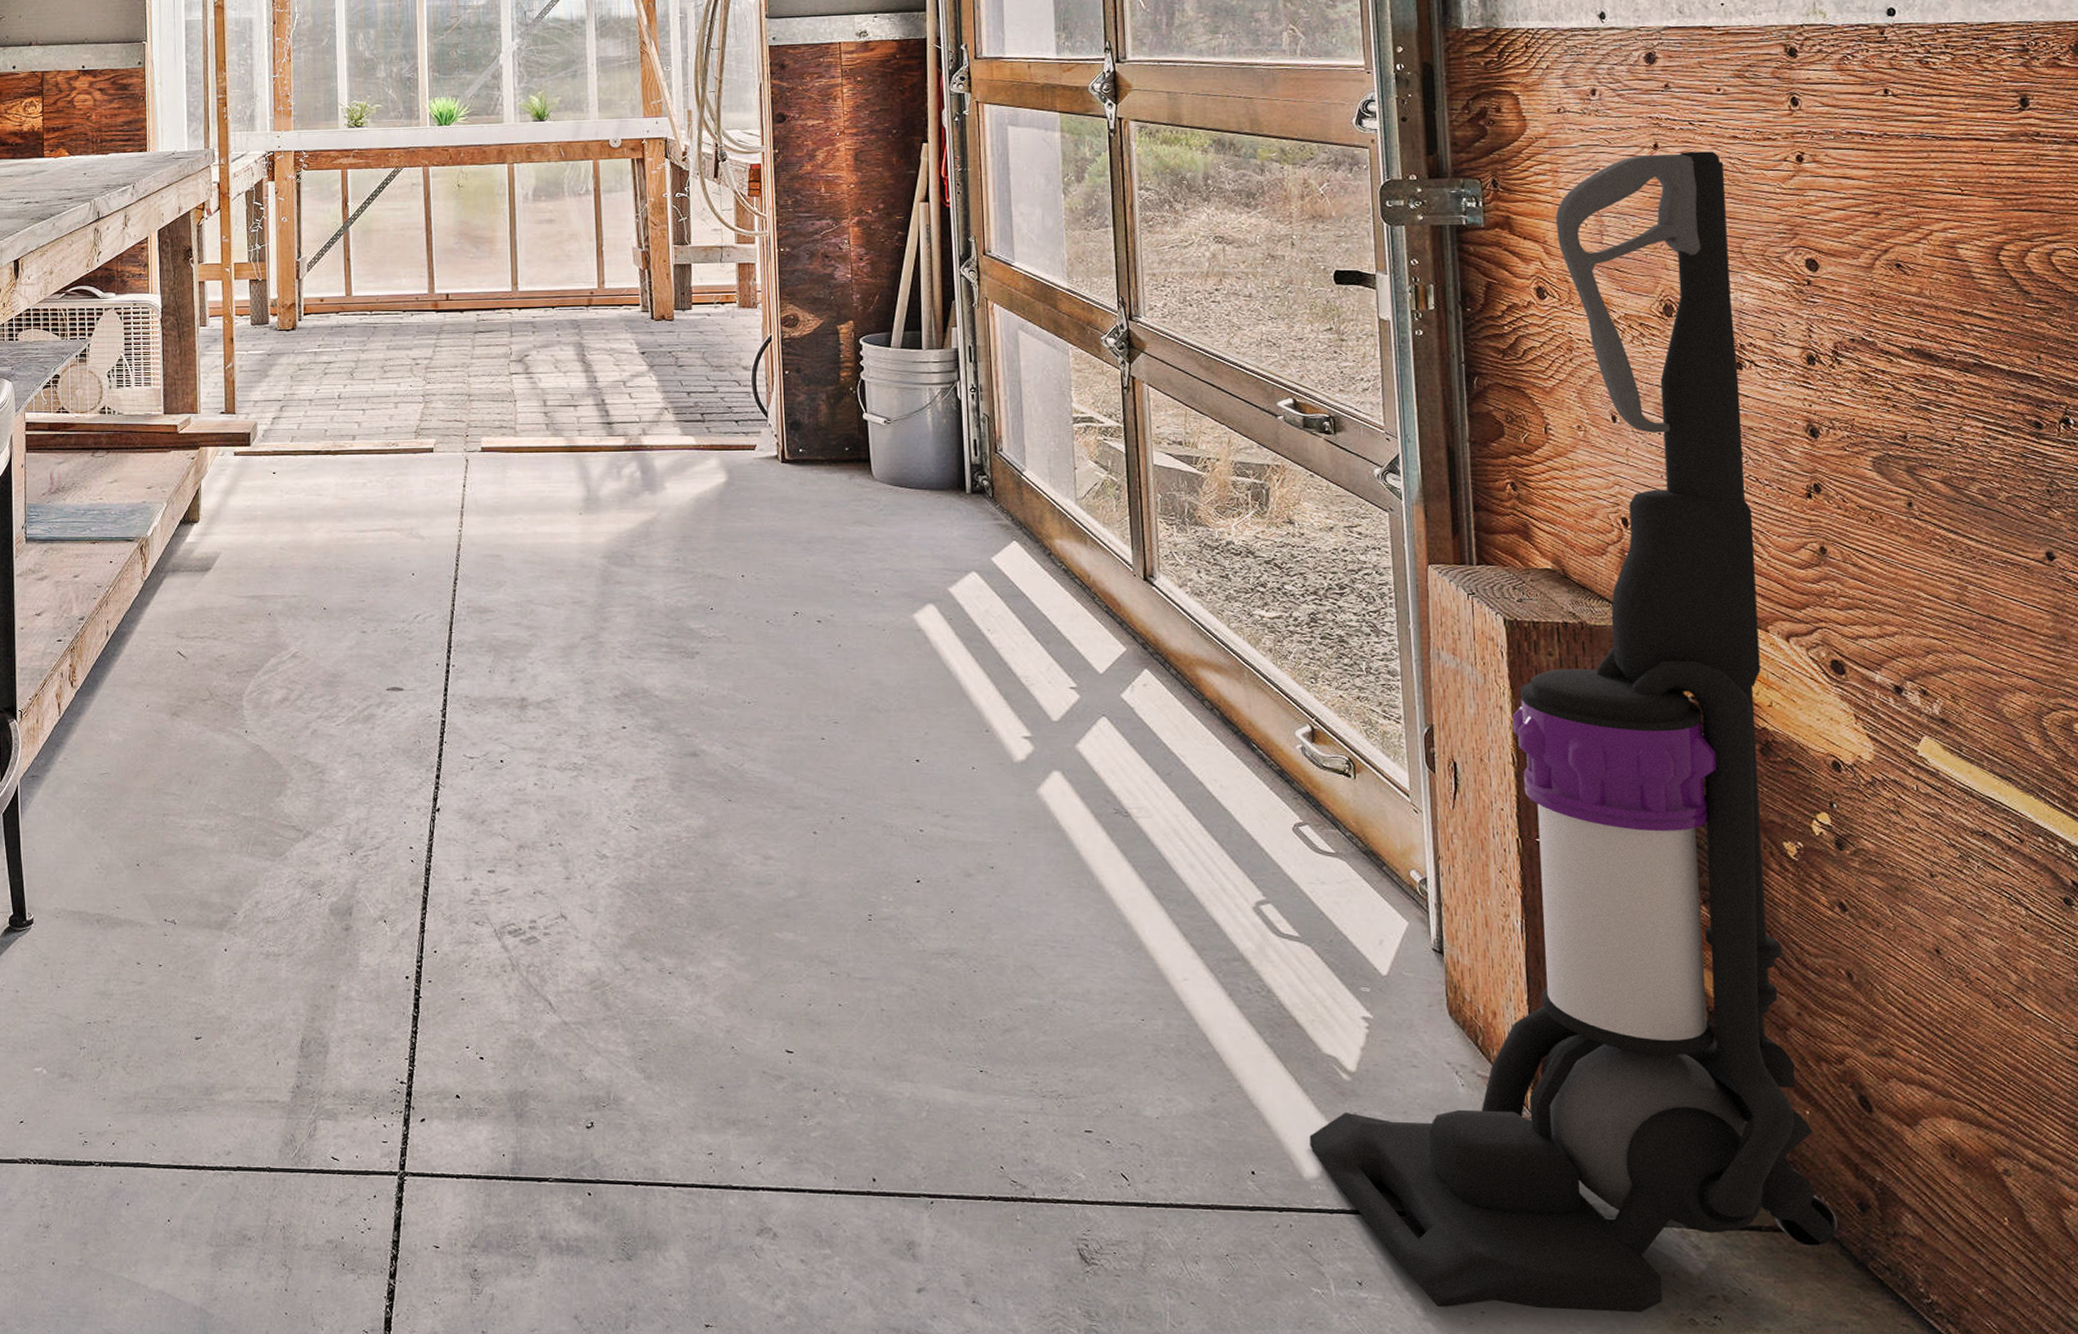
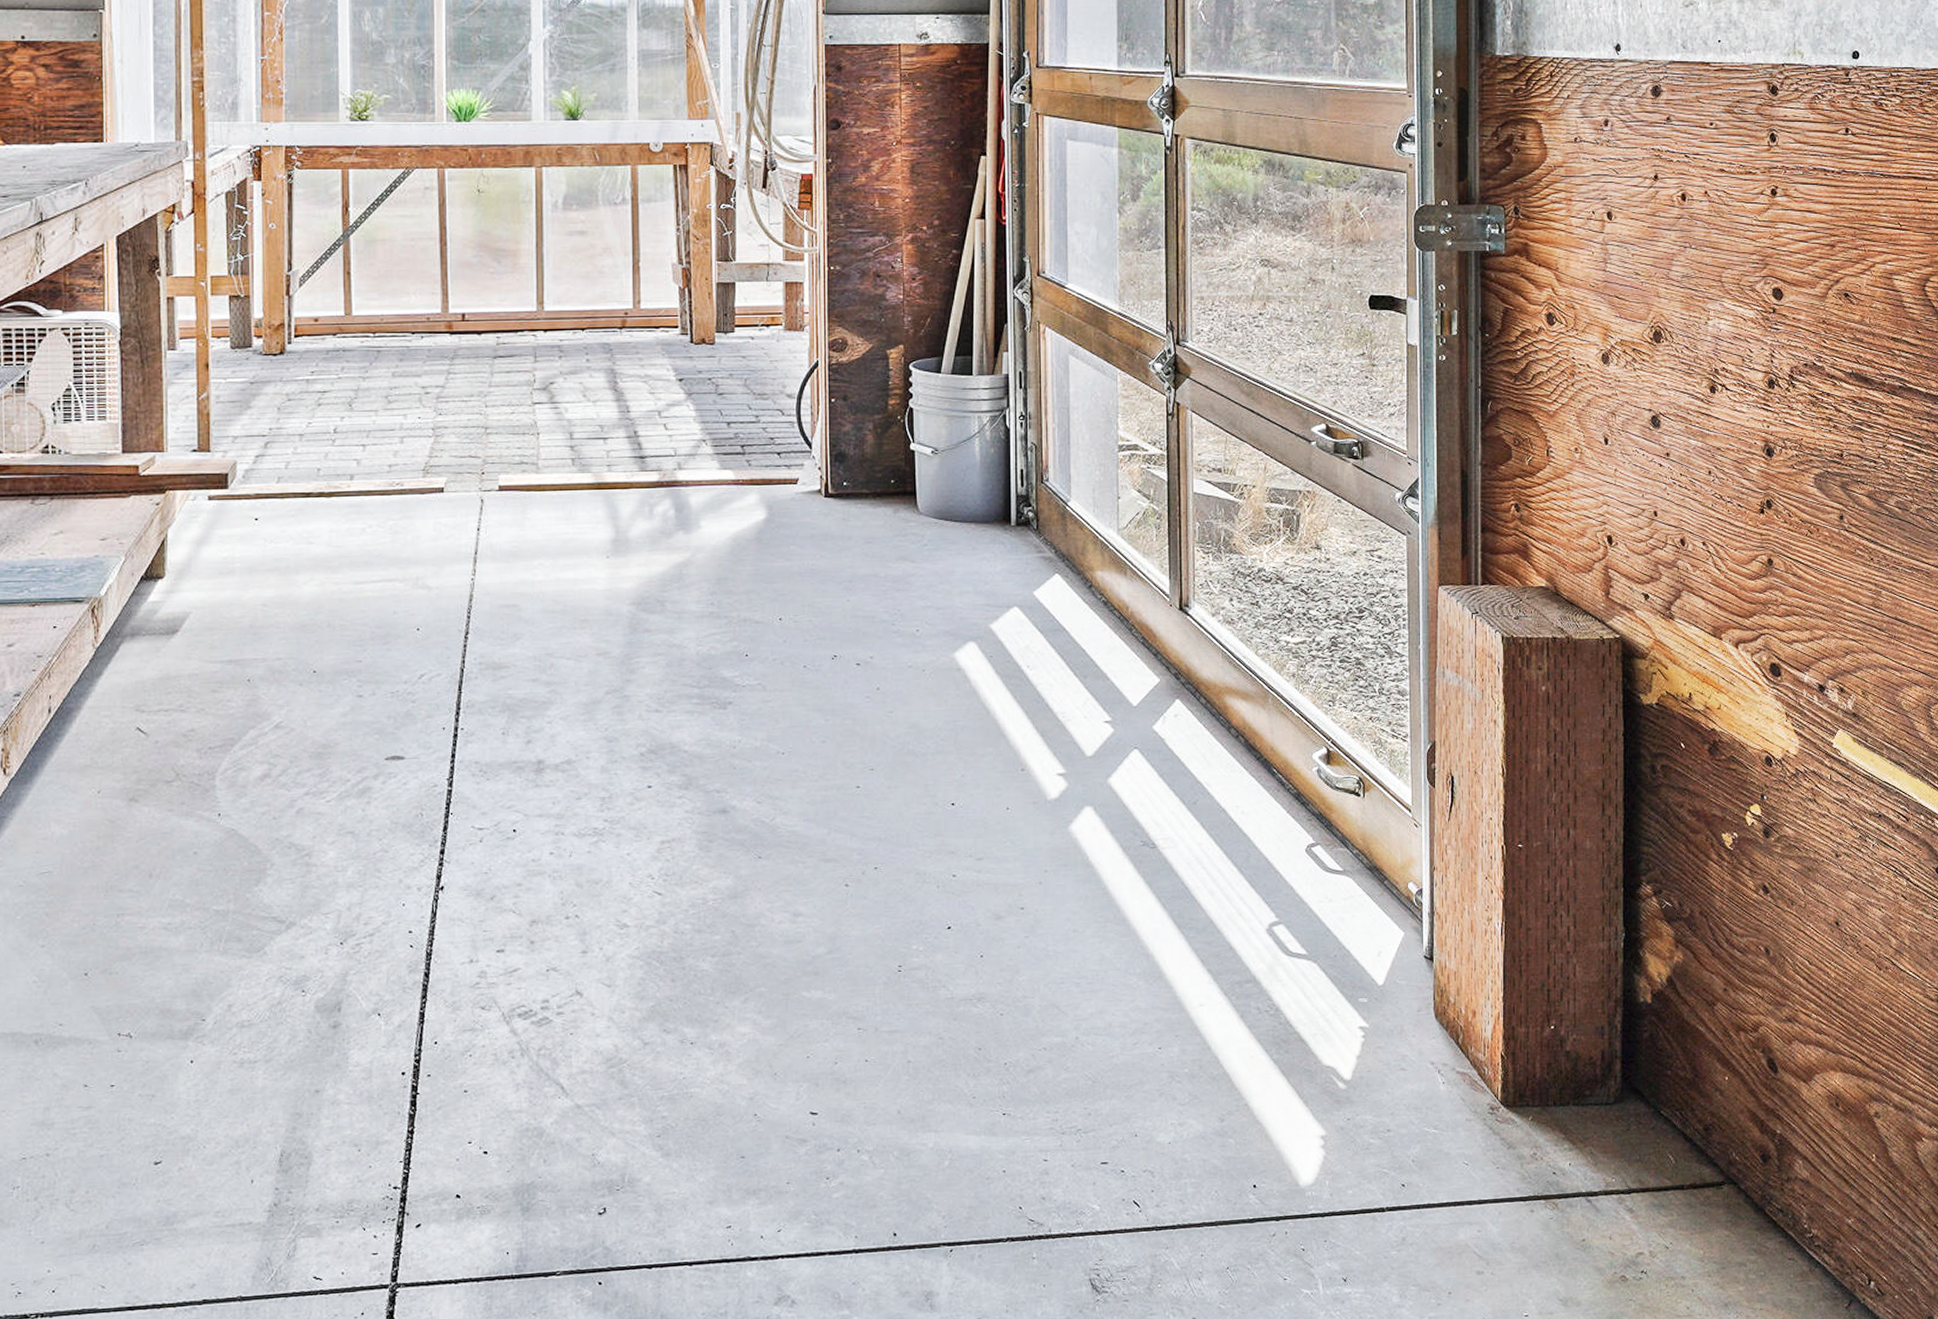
vacuum cleaner: present [1309,151,1837,1312] -> none [1307,183,1744,1294]

